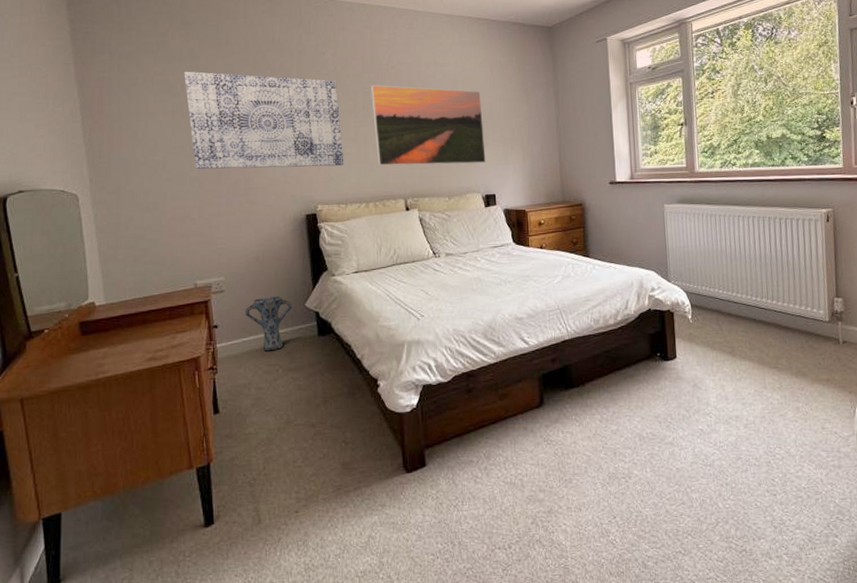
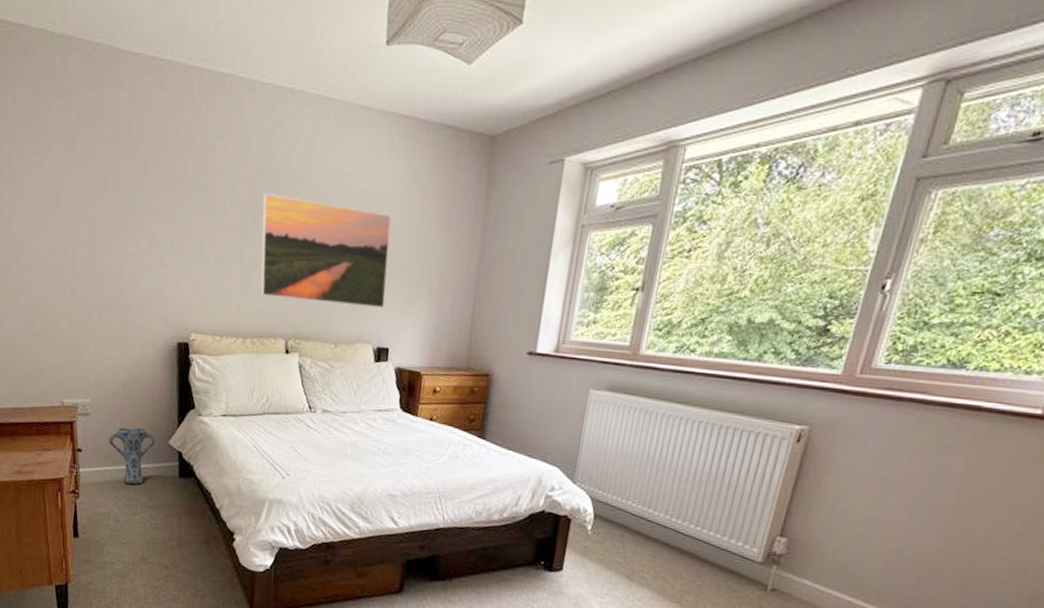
wall art: present [184,71,344,170] -> none [60,154,225,290]

